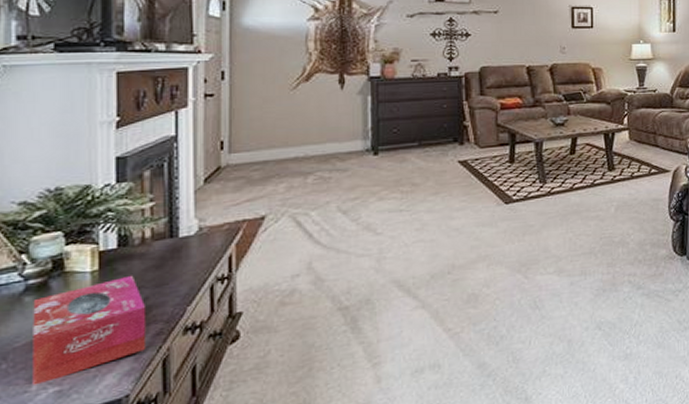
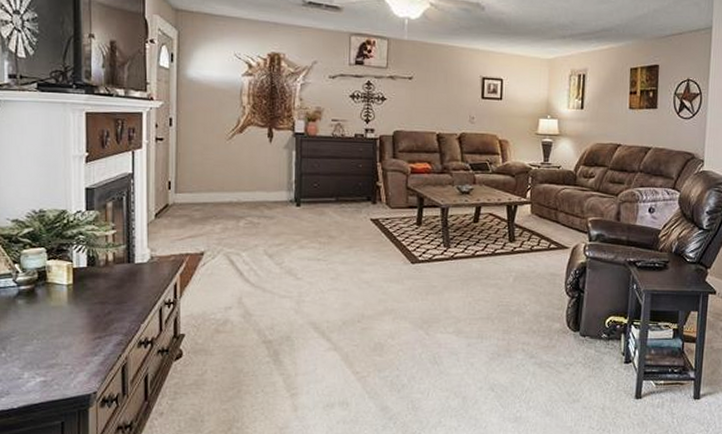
tissue box: present [32,275,147,385] -> none [24,291,110,374]

